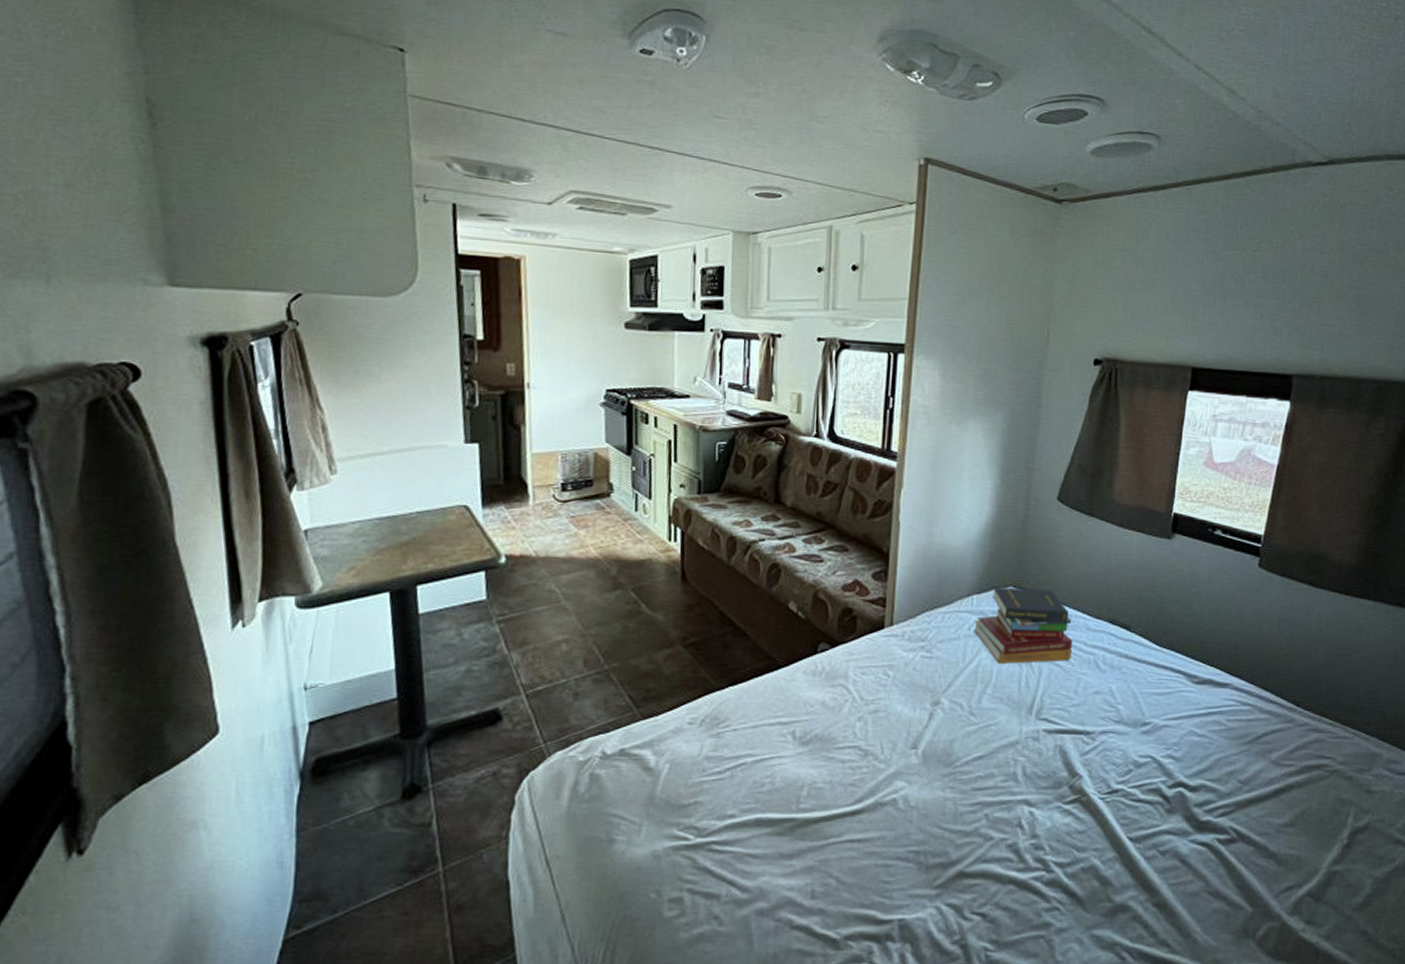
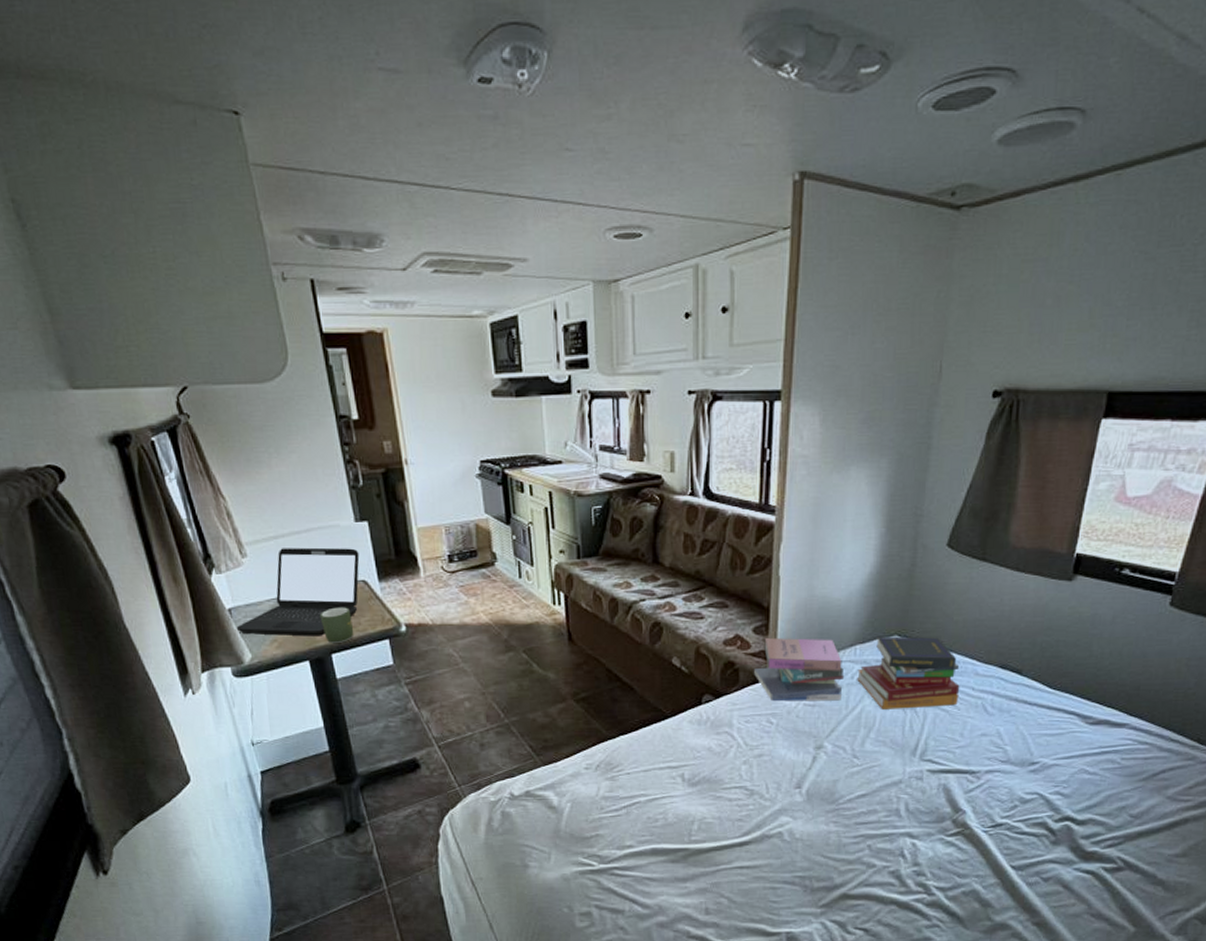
laptop: none [310,466,465,565] -> present [236,547,360,636]
mug: none [409,533,447,573] -> present [319,607,354,643]
books: none [872,583,962,653] -> present [754,637,845,702]

